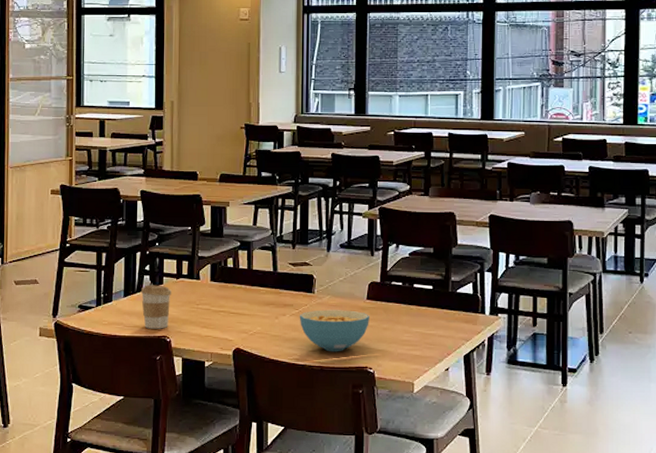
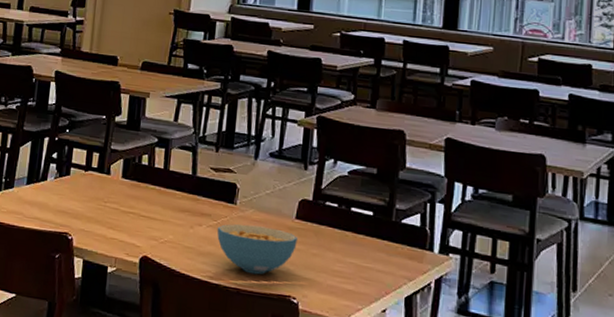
coffee cup: present [140,284,171,329] -> none [44,173,78,225]

